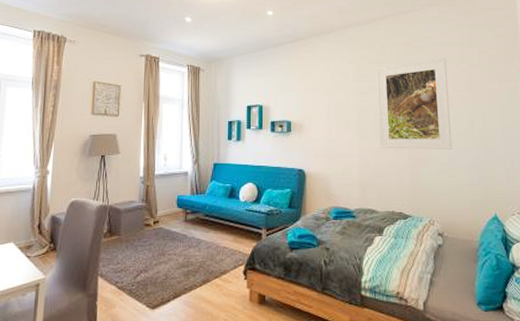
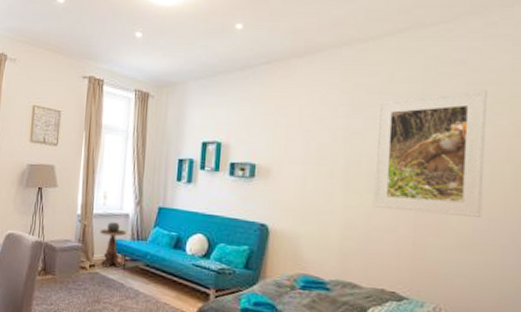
side table: none [162,181,186,222] -> present [99,222,126,268]

